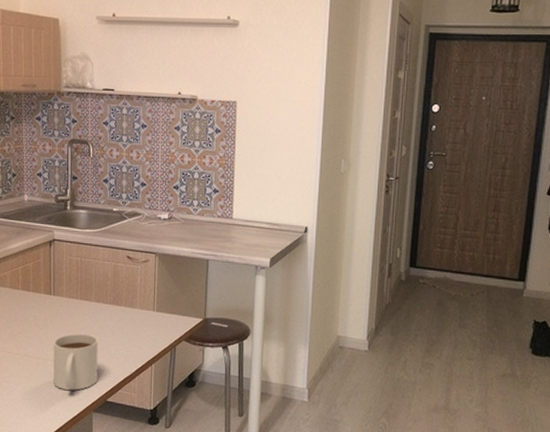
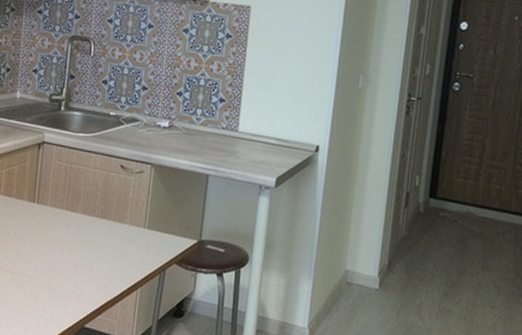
mug: present [53,333,98,391] -> none [27,247,81,313]

